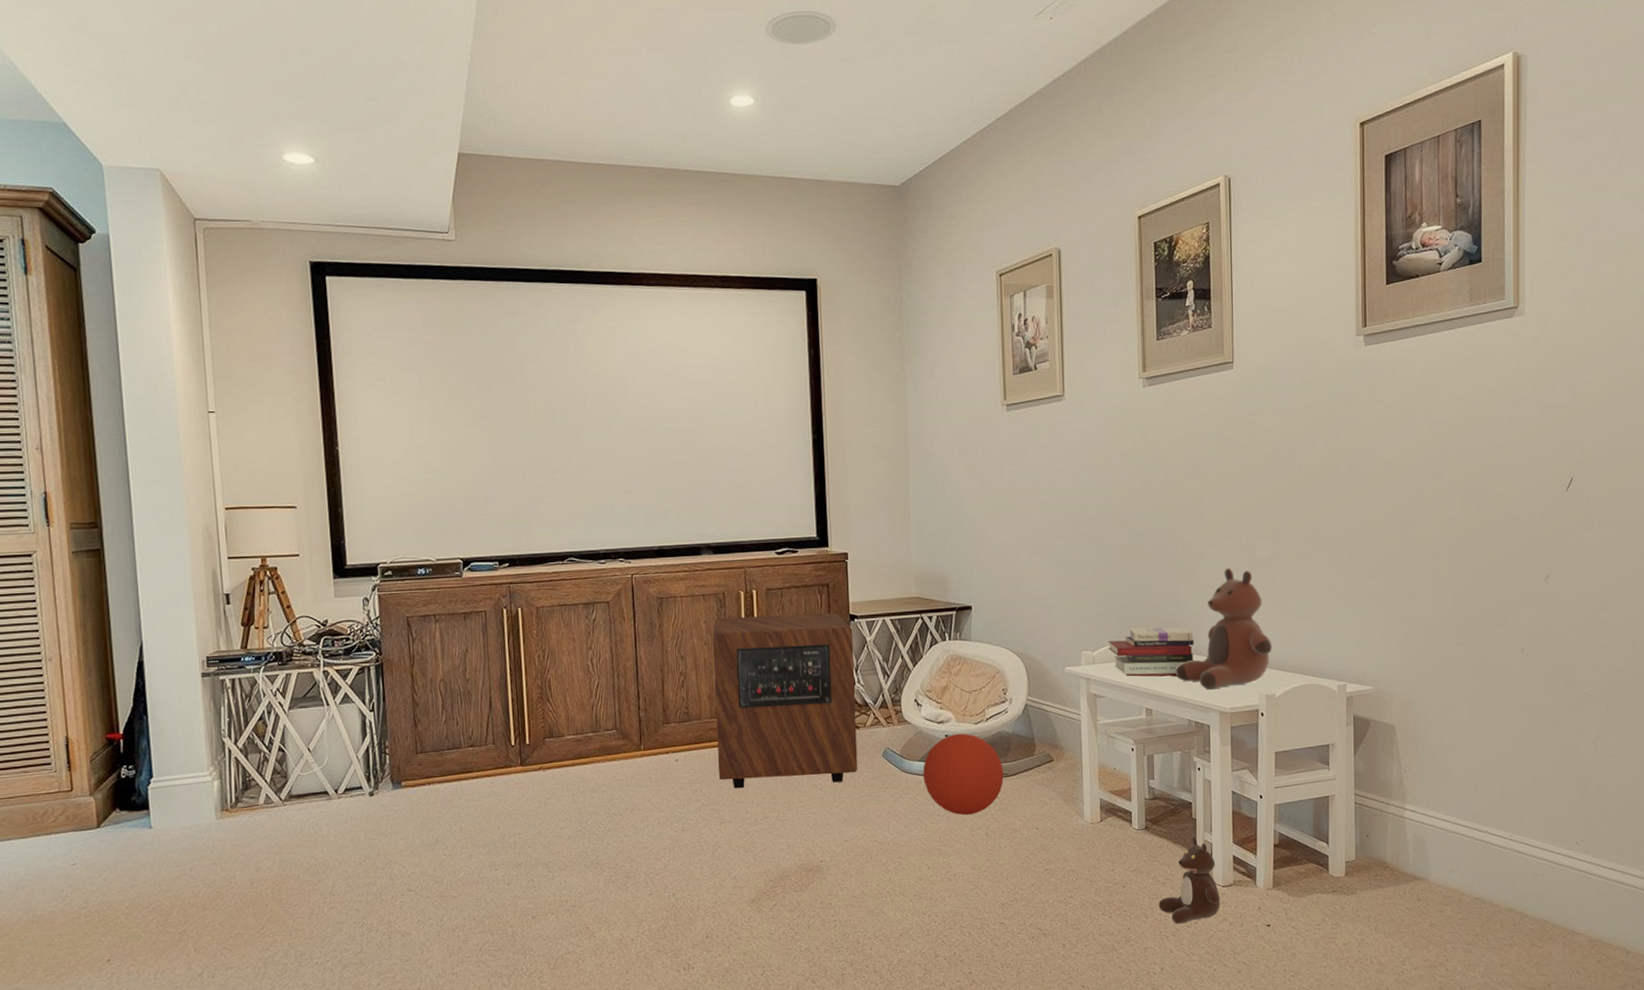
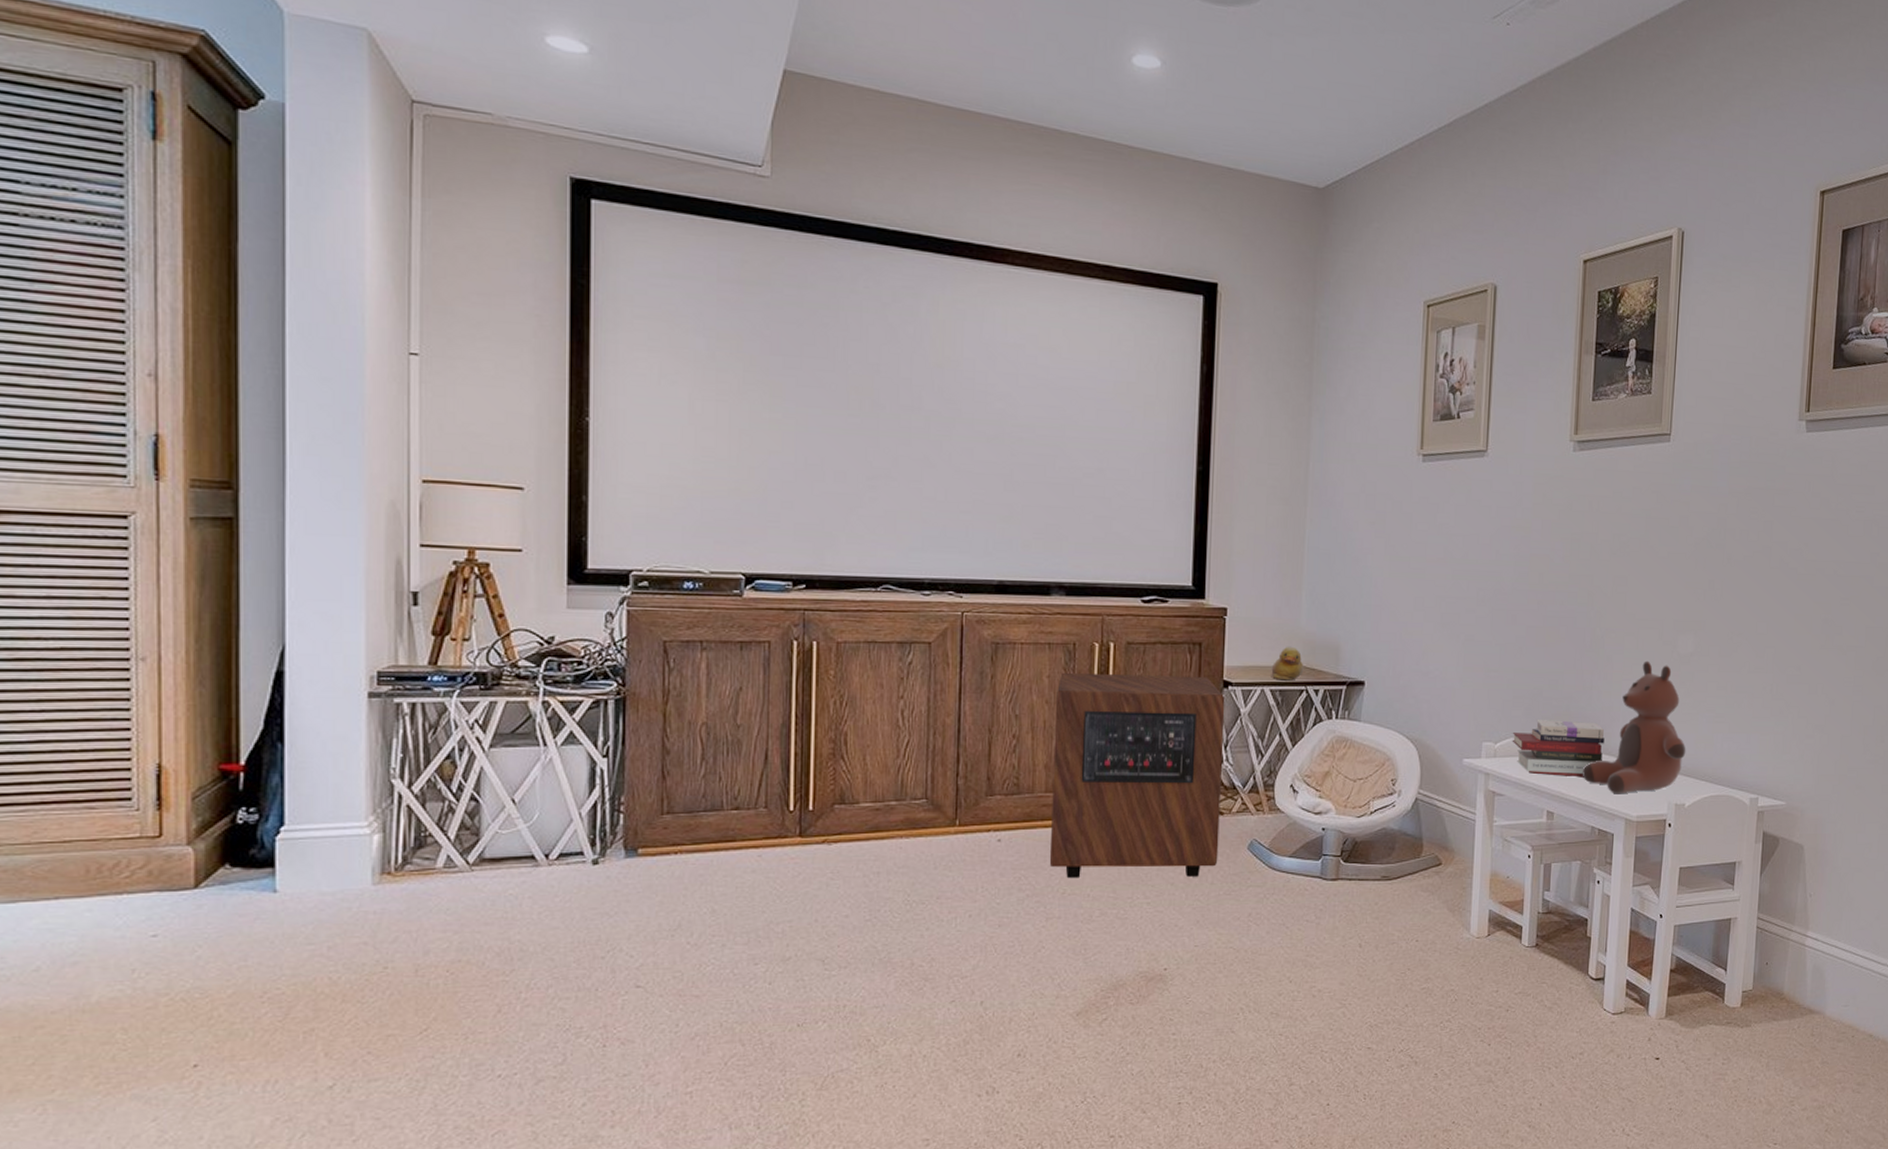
rubber duck: none [889,581,918,611] -> present [1271,646,1304,681]
ball: present [923,733,1004,815] -> none [1293,827,1385,921]
stuffed animal: present [1158,835,1221,924] -> none [1543,956,1609,1054]

